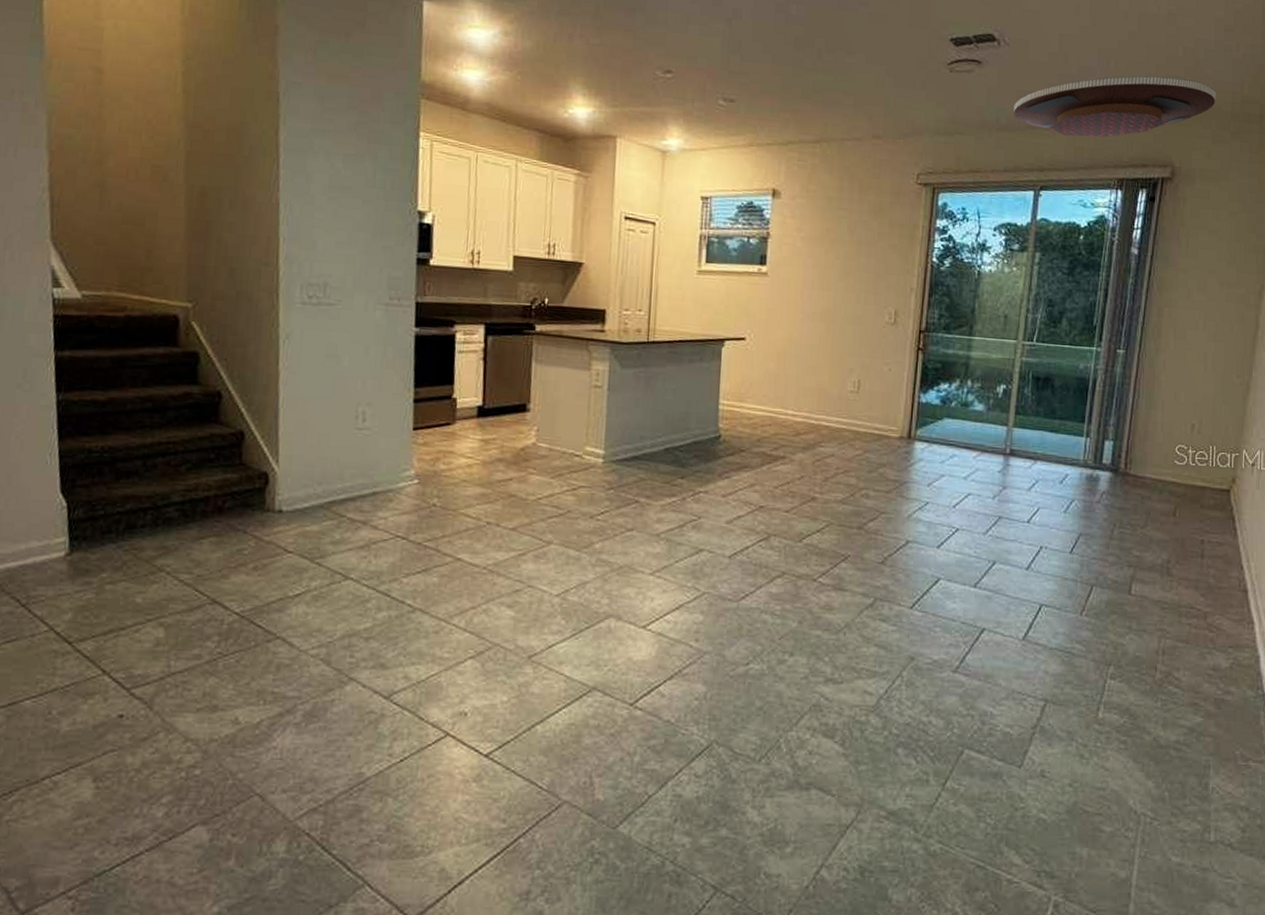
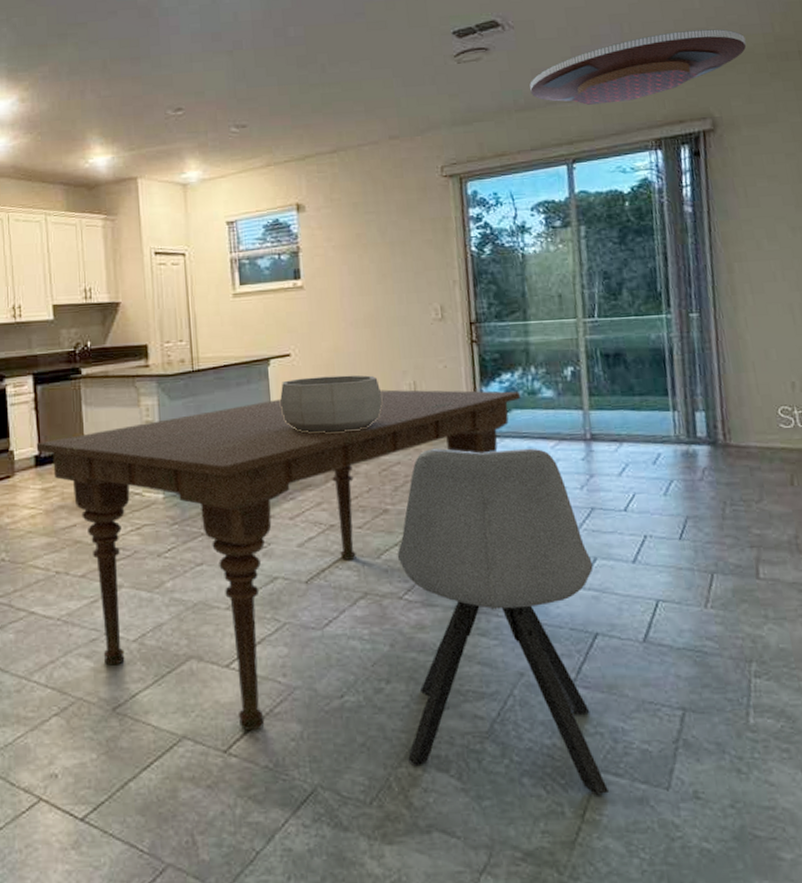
dining table: none [480,380,955,689] -> present [36,389,521,732]
decorative bowl: none [729,362,827,420] -> present [280,375,383,433]
chair: none [799,446,991,769] -> present [397,448,609,796]

